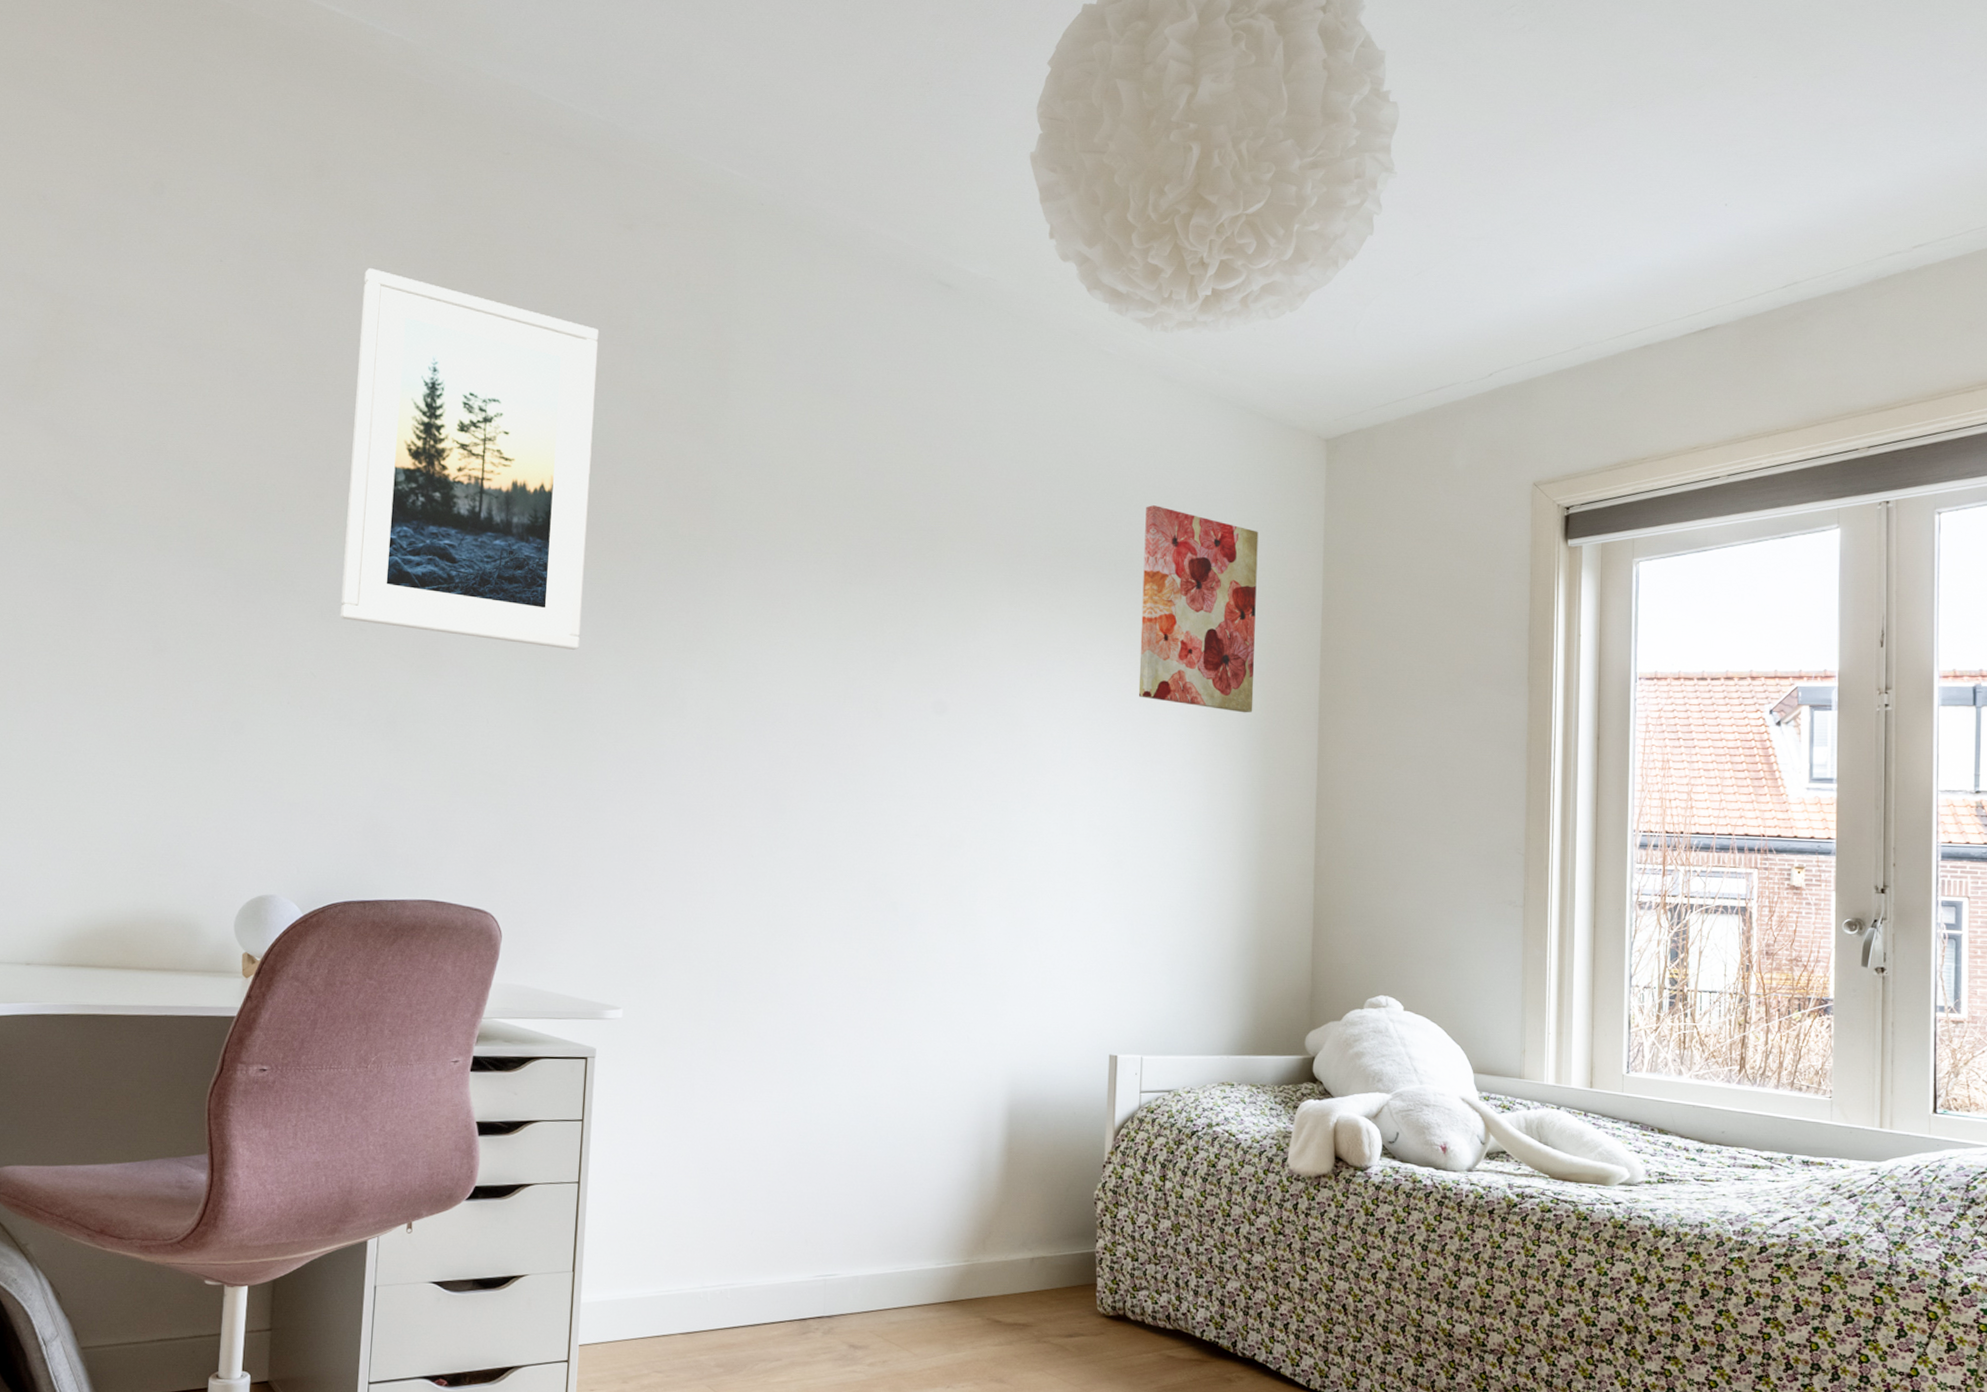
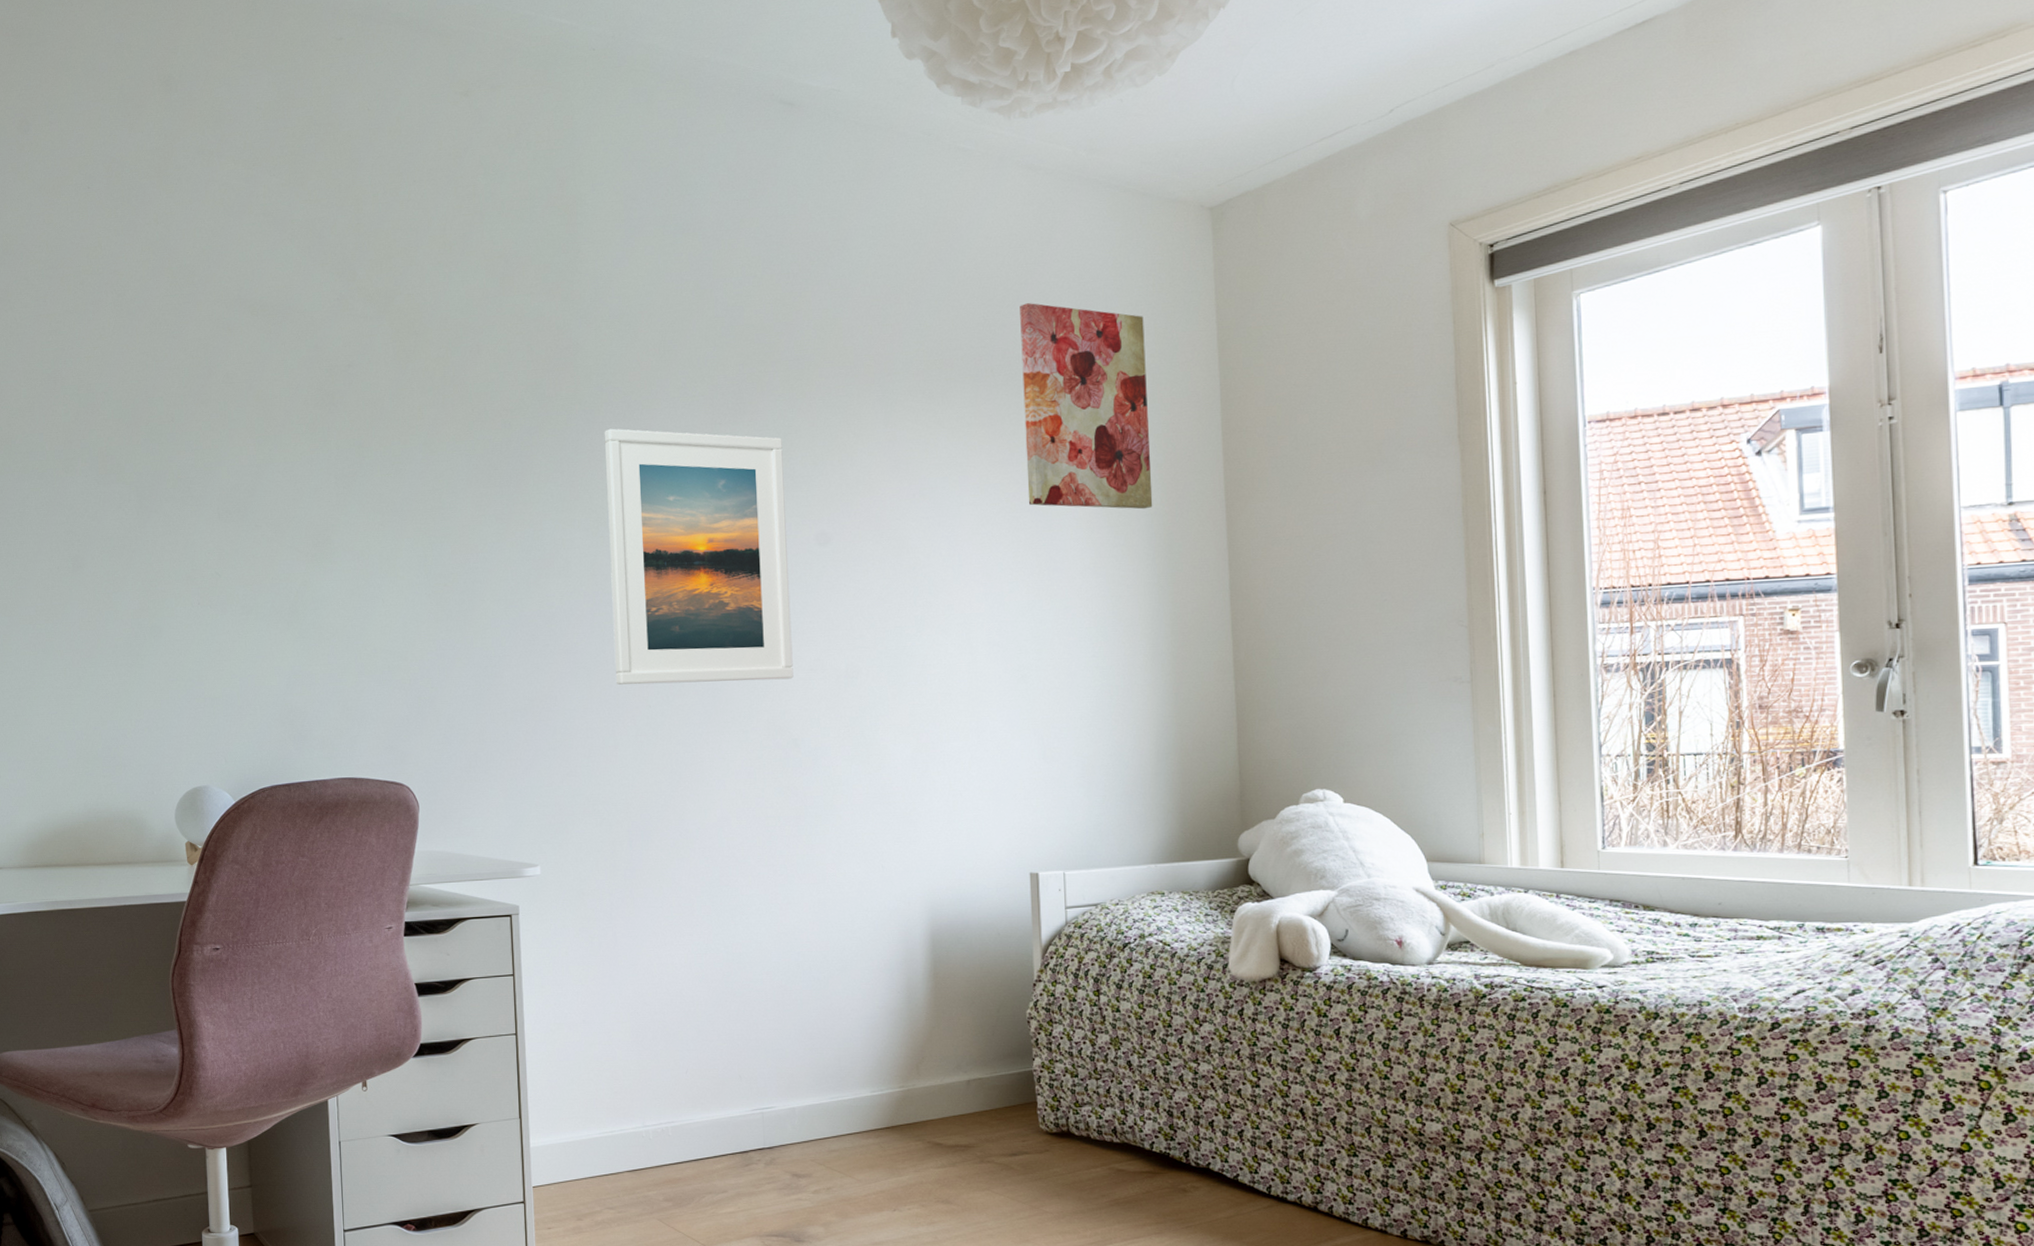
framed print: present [340,268,599,650] -> none [220,173,462,523]
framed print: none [720,574,909,842] -> present [605,428,794,685]

